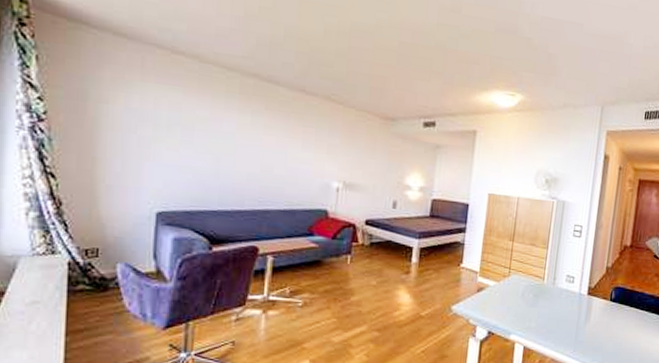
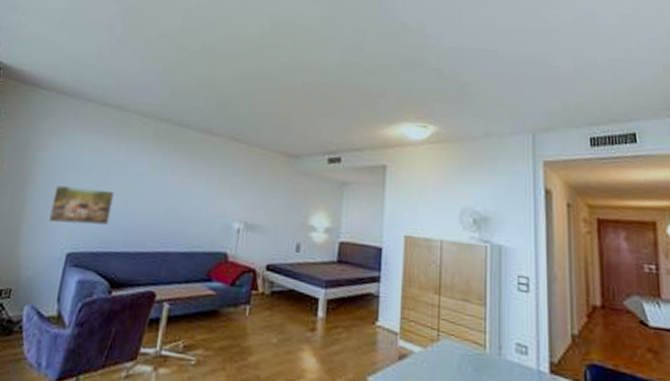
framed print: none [129,142,202,185] -> present [48,185,114,226]

